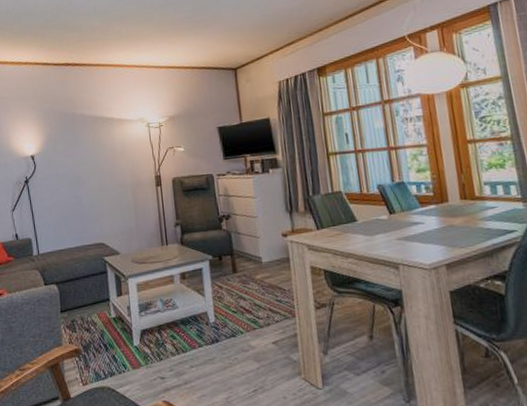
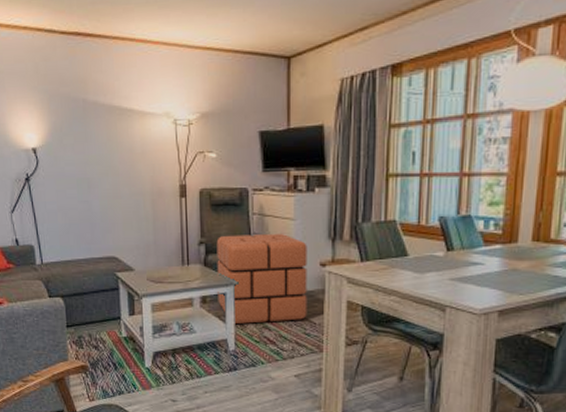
pouf: none [190,210,277,297] -> present [216,233,307,325]

